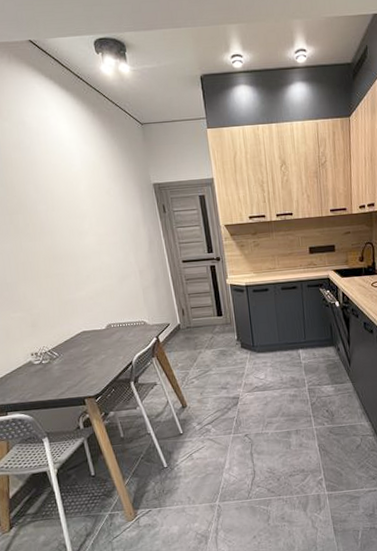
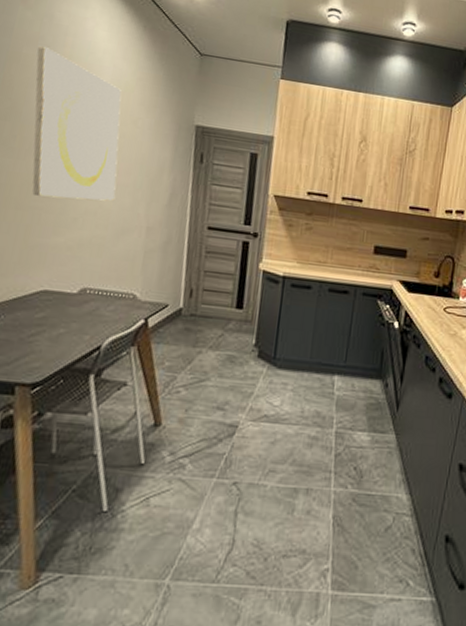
wall art: none [21,149,111,265] -> present [32,46,122,202]

